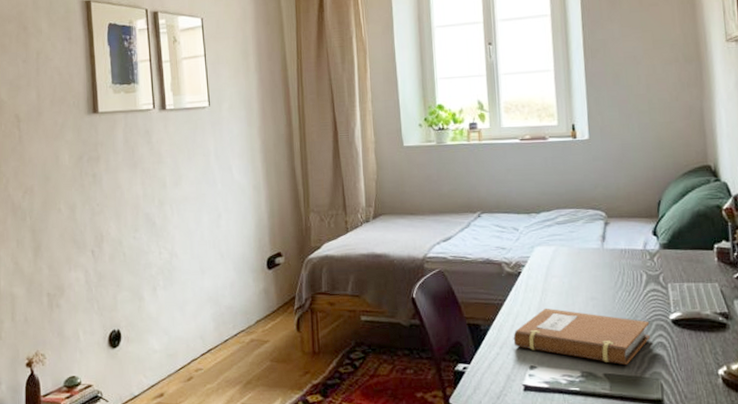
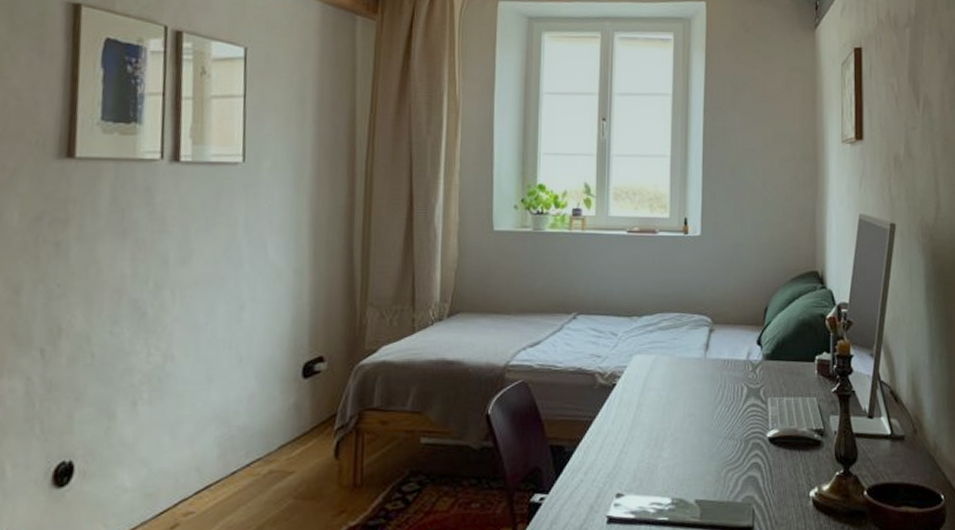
notebook: present [513,308,651,366] -> none [600,425,747,490]

